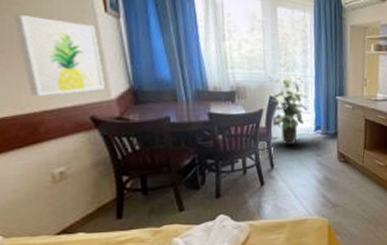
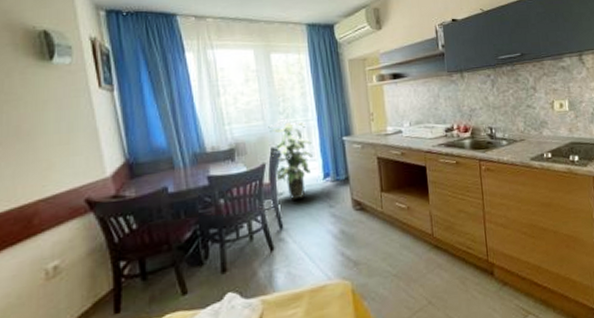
wall art: present [13,14,105,97] -> none [10,103,99,186]

